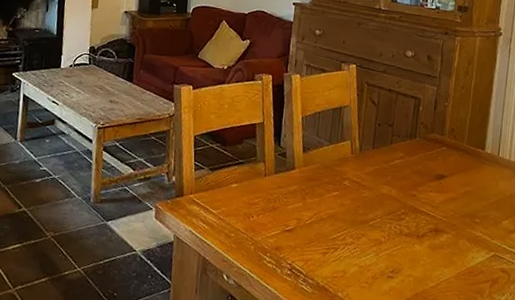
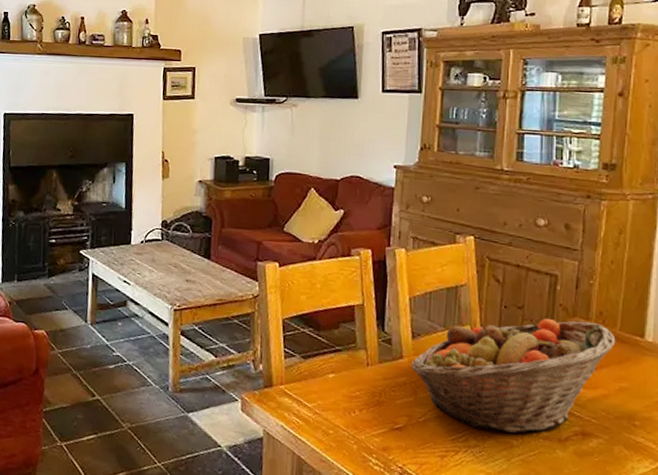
fruit basket: none [301,134,463,232] -> present [411,318,616,433]

